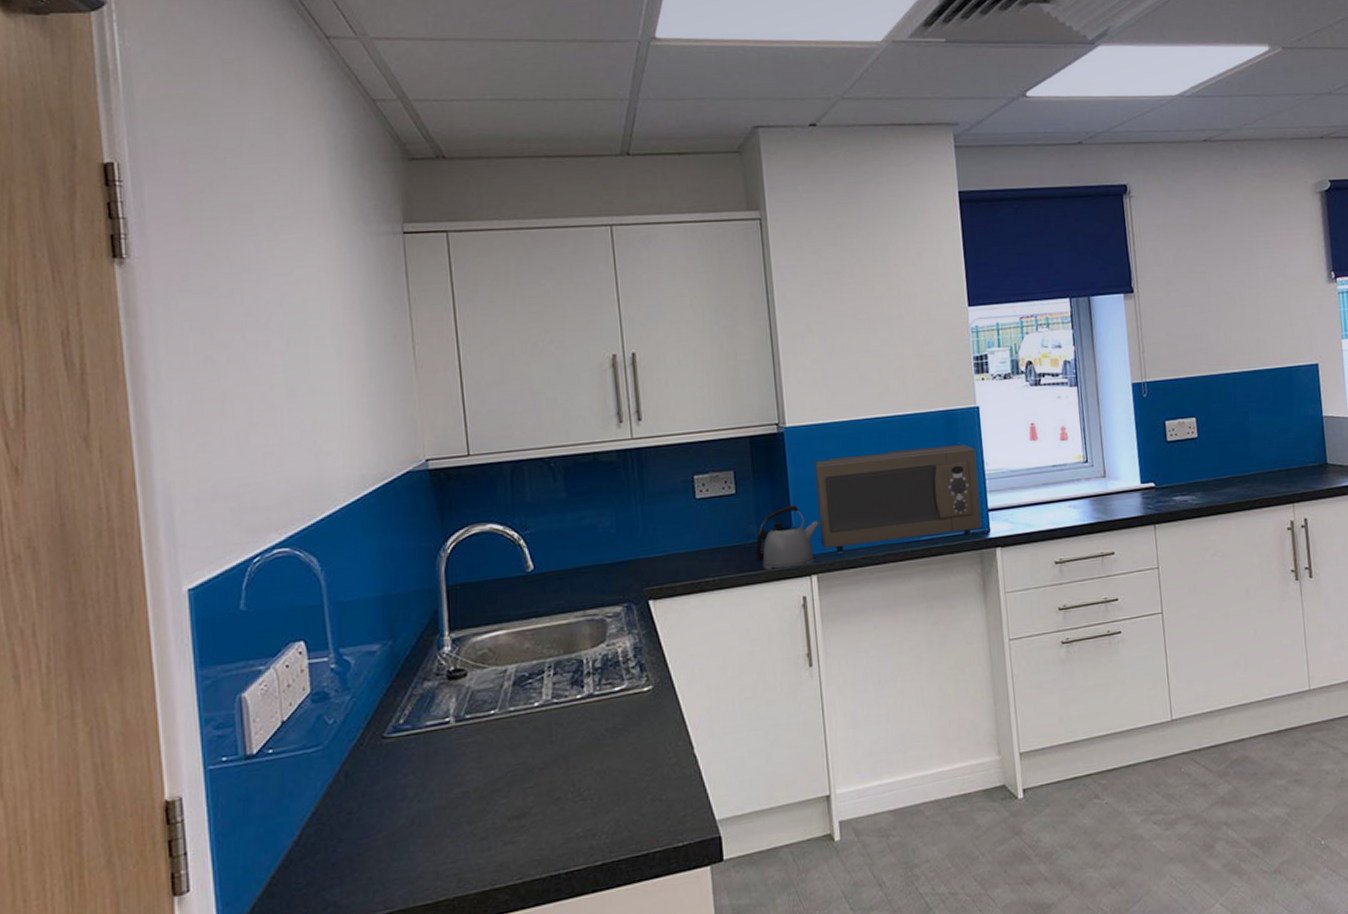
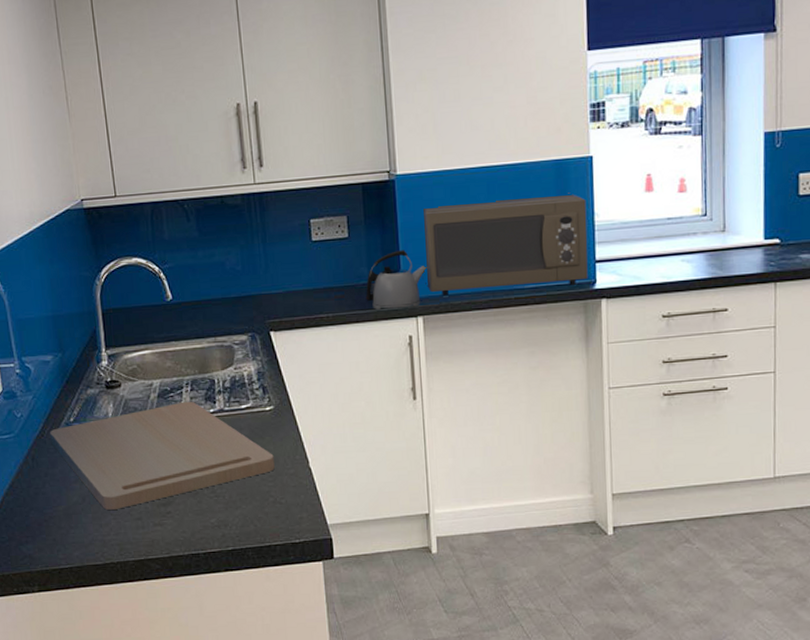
cutting board: none [370,687,654,832] -> present [49,401,275,510]

